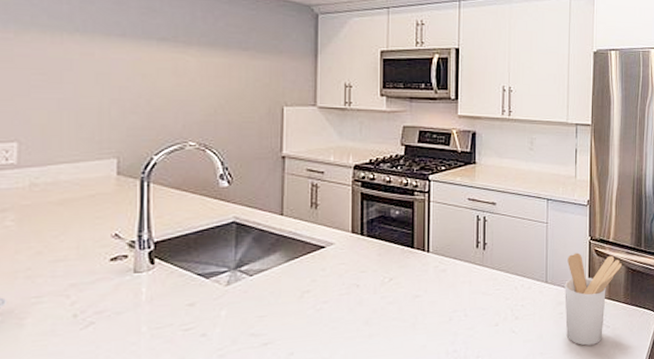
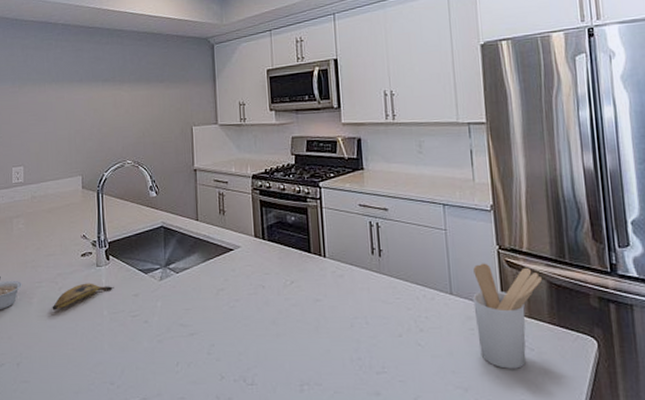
banana: none [58,293,160,332] -> present [52,283,114,310]

